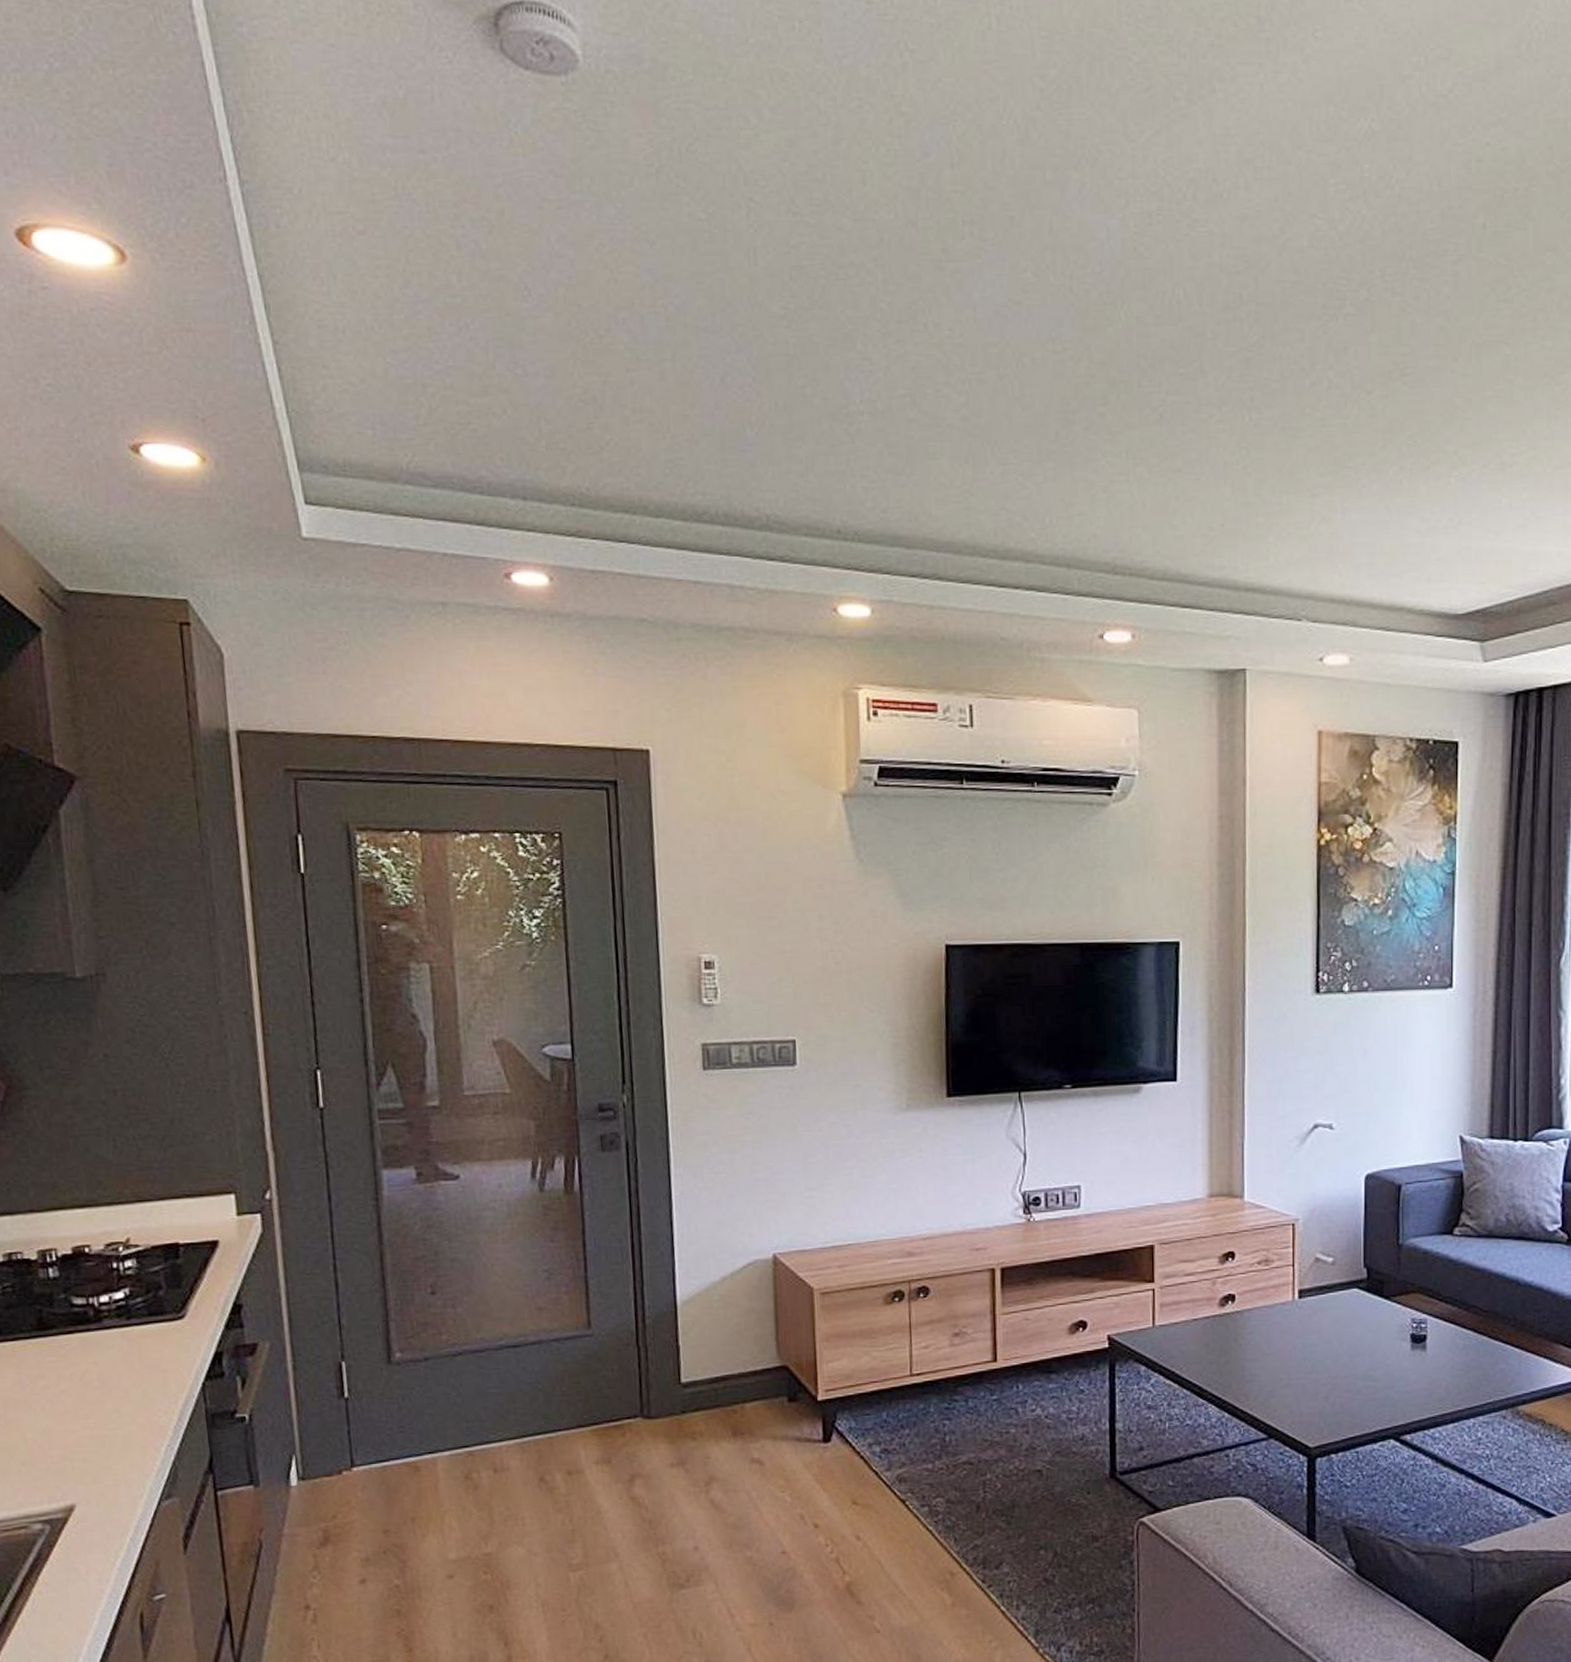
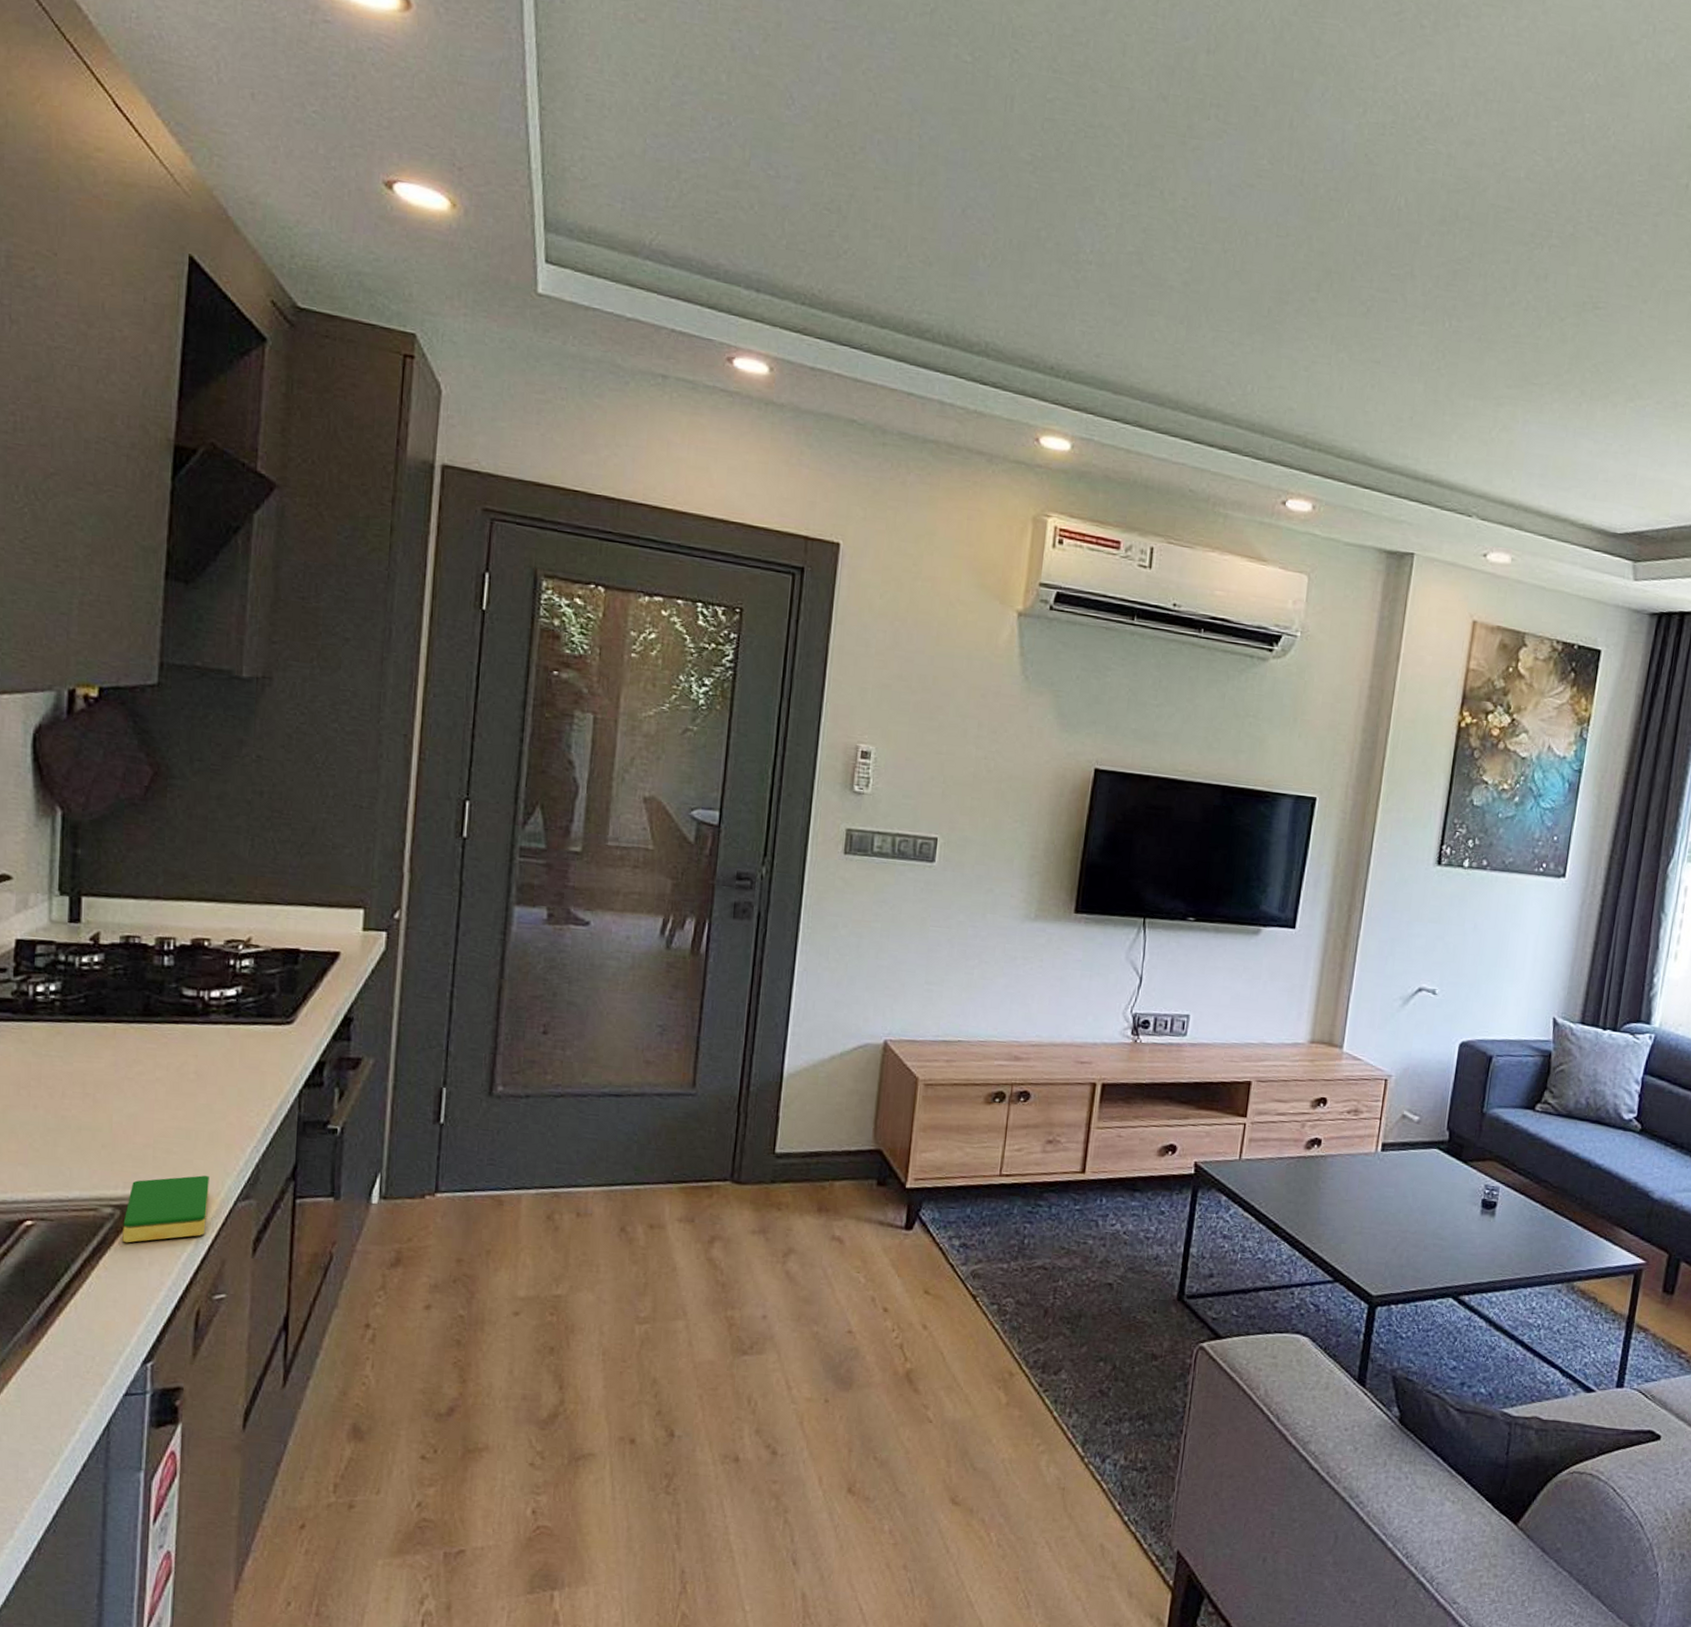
dish sponge: none [54,1480,135,1556] -> present [122,1175,209,1243]

